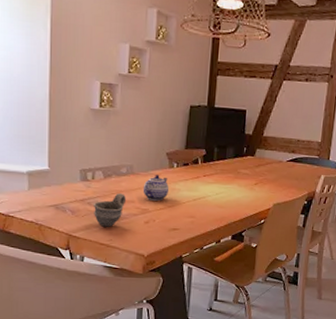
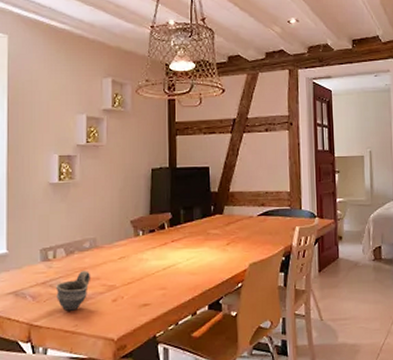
teapot: present [143,175,170,201] -> none [108,246,137,275]

